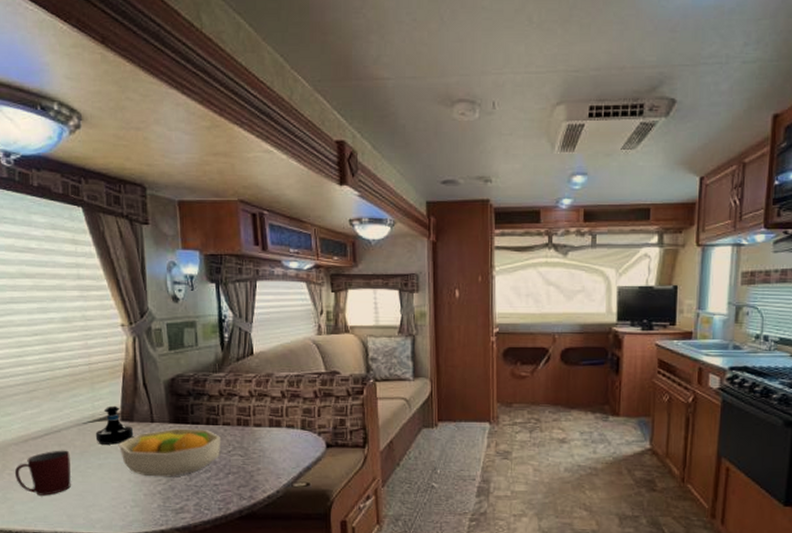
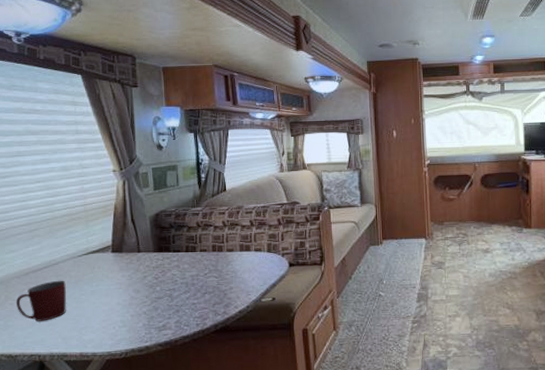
tequila bottle: present [95,405,134,445] -> none [89,239,123,274]
fruit bowl: present [119,428,221,477] -> none [110,256,199,300]

